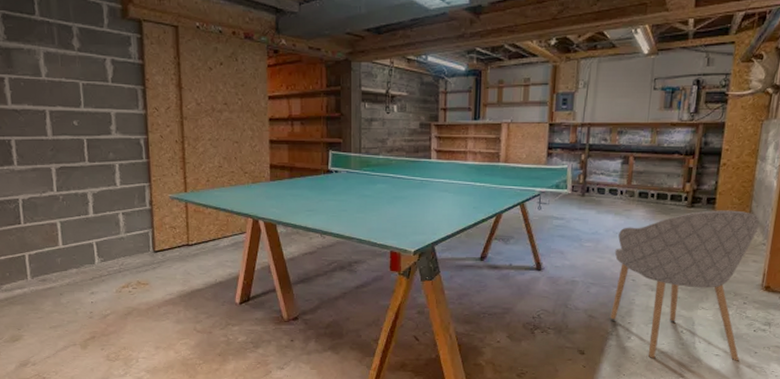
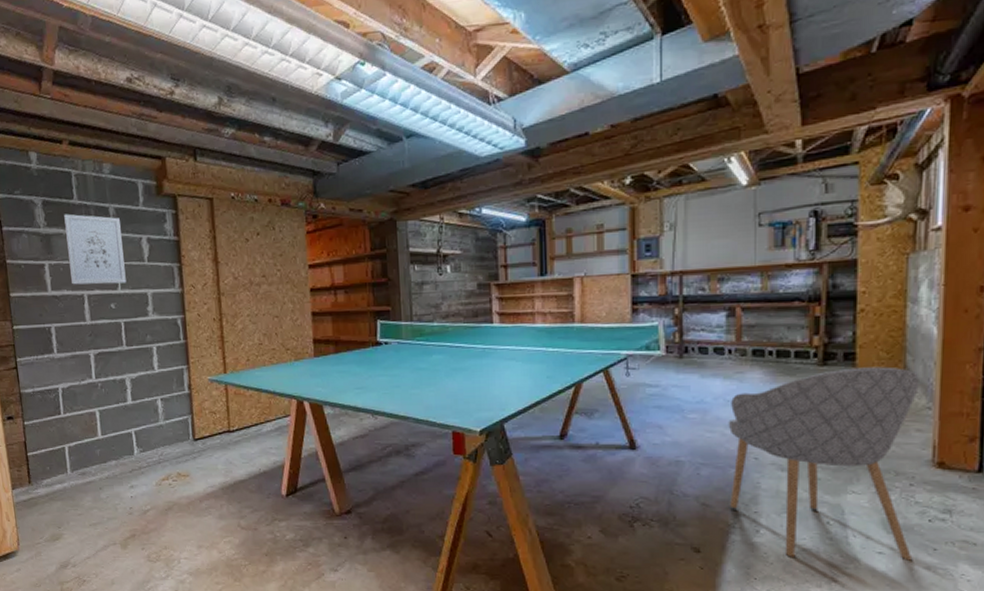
wall art: none [25,29,90,102] -> present [64,213,126,285]

